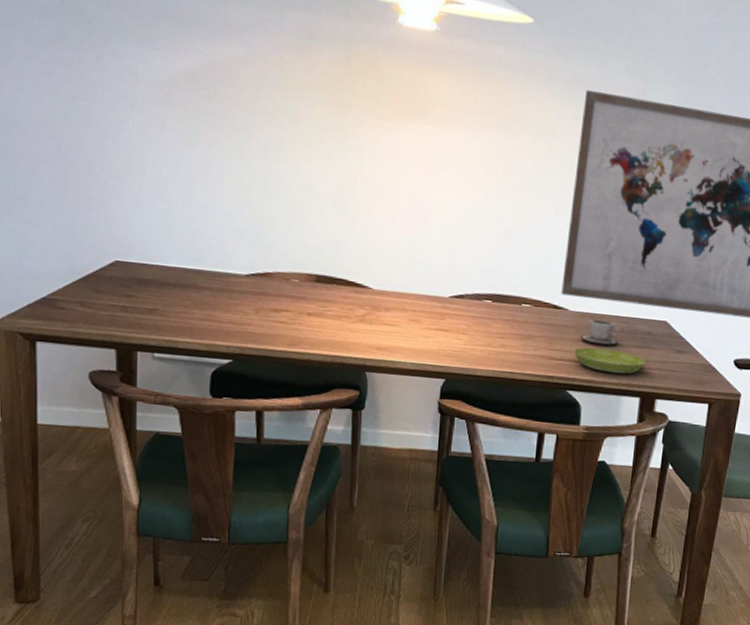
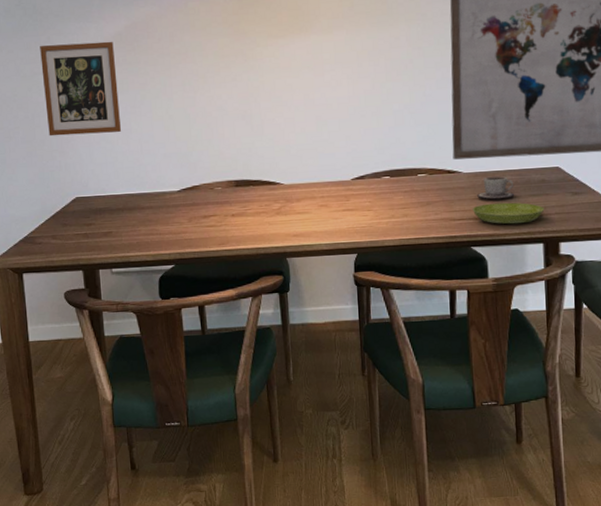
picture frame: none [84,63,184,192] -> present [40,41,121,137]

